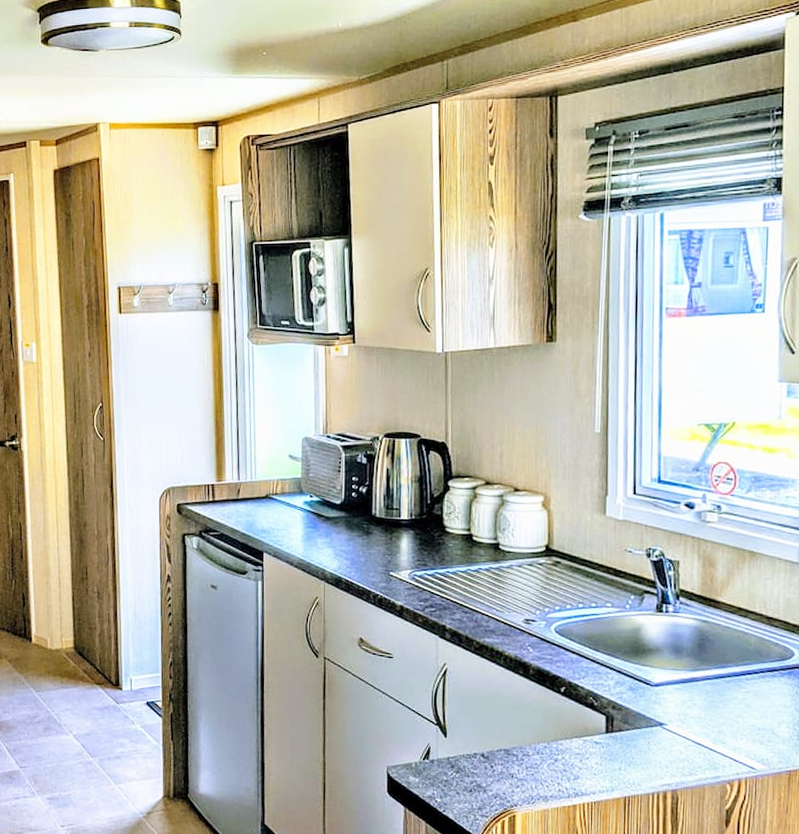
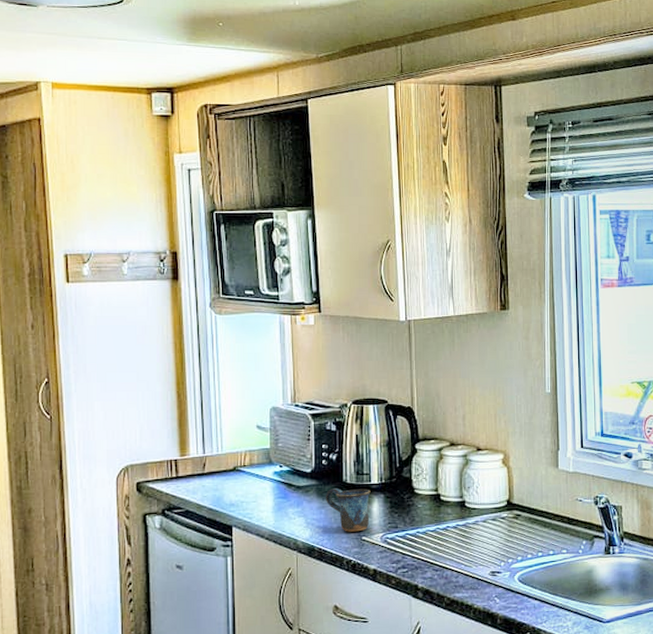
mug: none [353,520,400,567] -> present [325,487,371,532]

